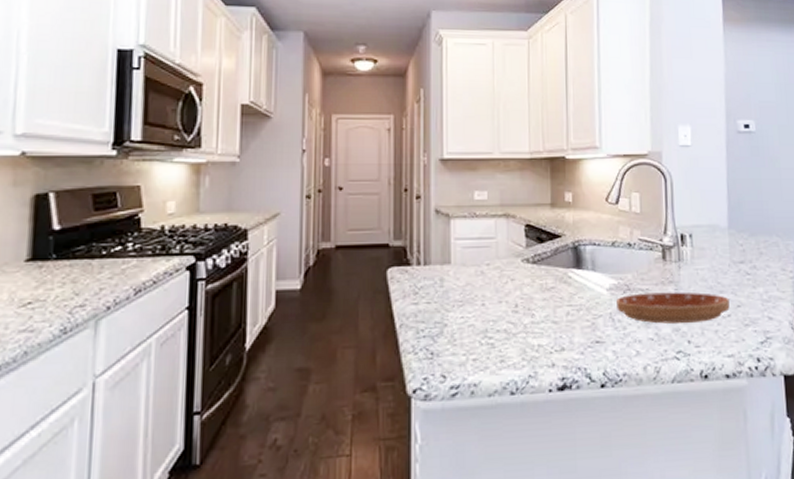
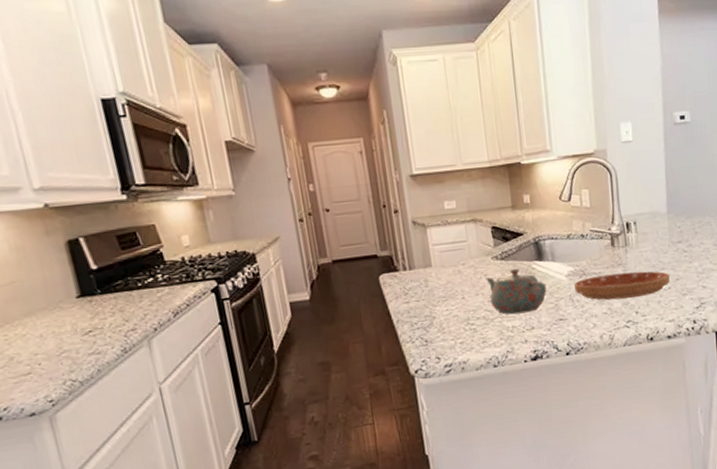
teapot: none [512,275,584,331] -> present [486,268,547,315]

